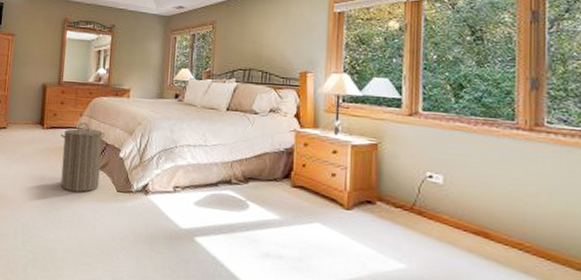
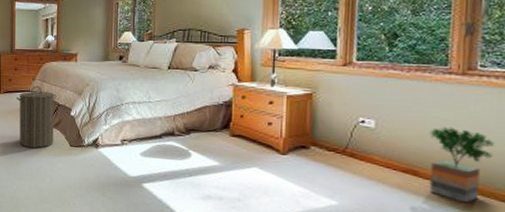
potted tree: none [498,185,568,271] -> present [428,126,496,203]

